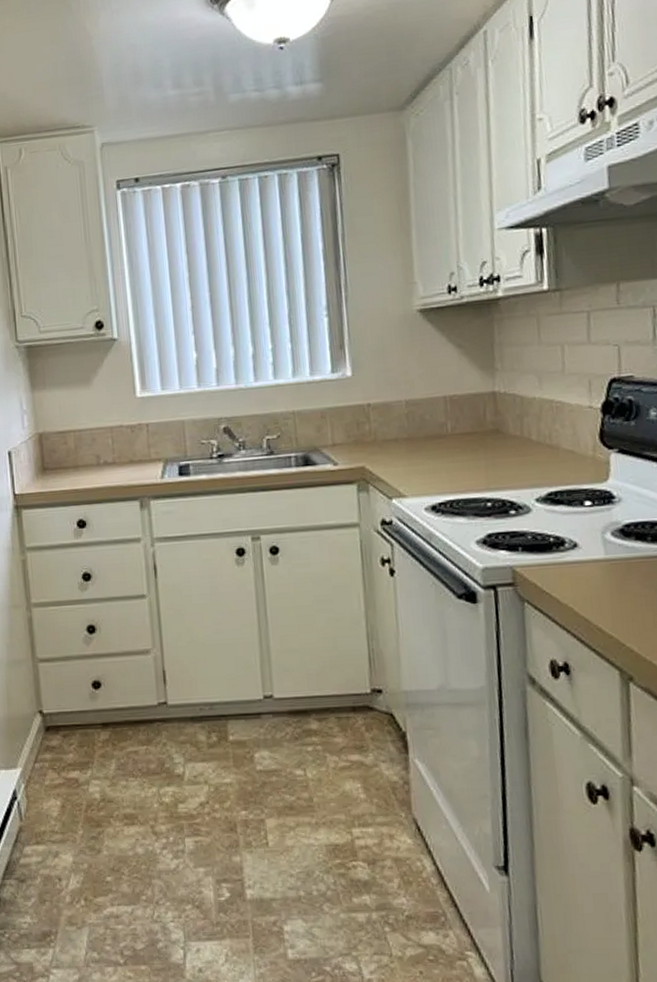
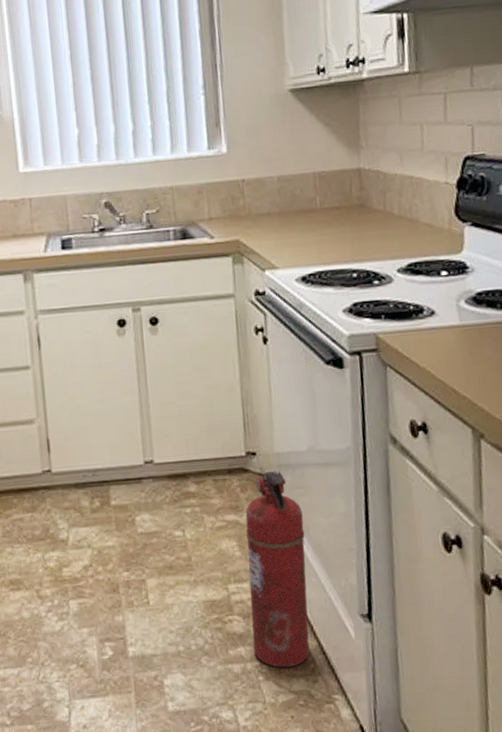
fire extinguisher: none [370,710,440,920] -> present [245,471,310,668]

